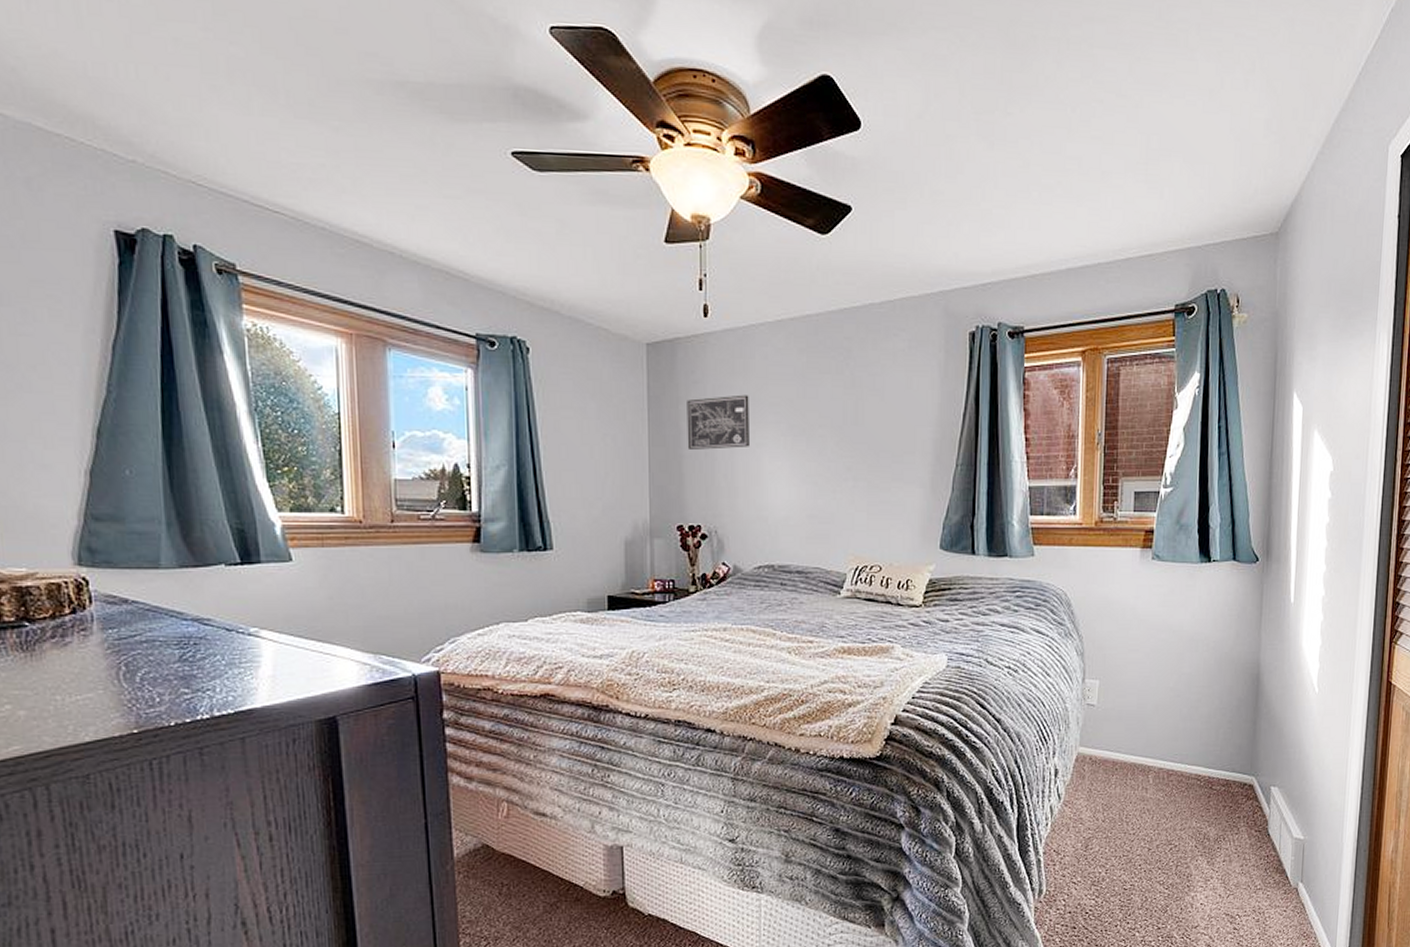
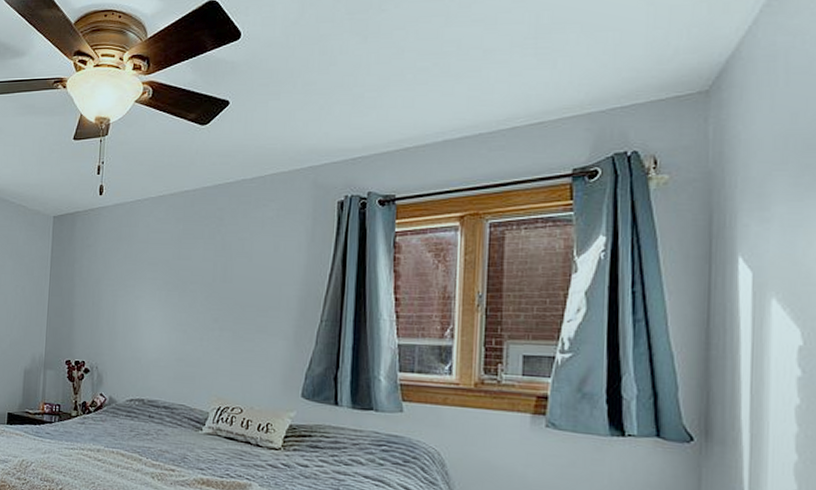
wall art: present [687,394,749,450] -> none [78,256,132,300]

